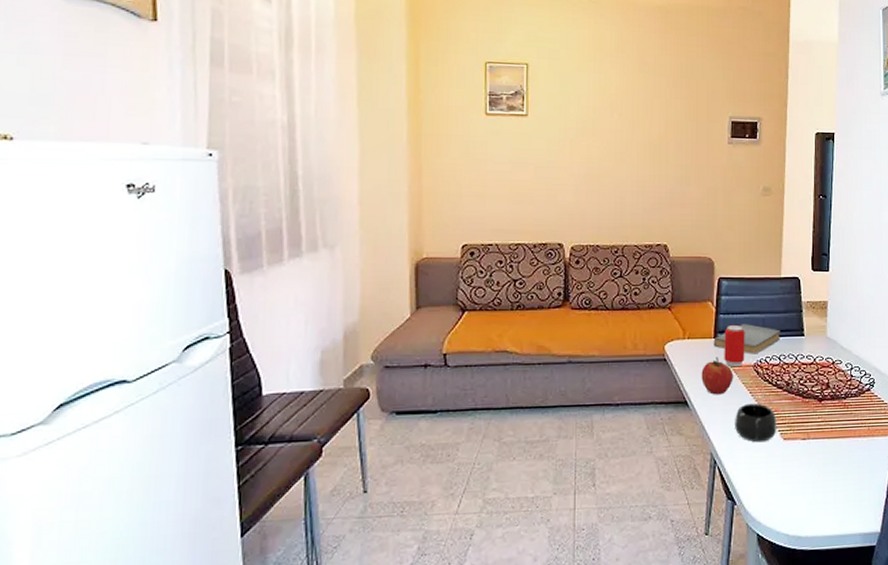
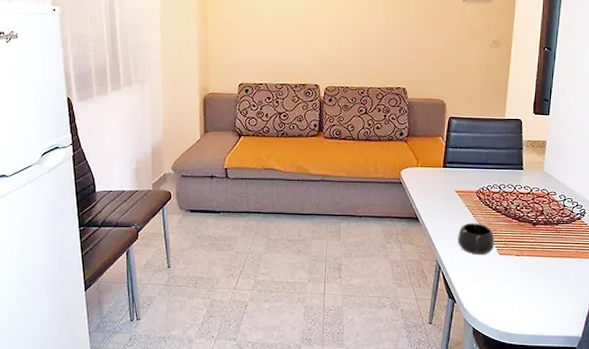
apple: present [701,357,733,395] -> none [431,183,459,214]
book: present [713,324,780,354] -> none [442,157,502,183]
beverage can: present [724,324,745,367] -> none [451,157,470,193]

